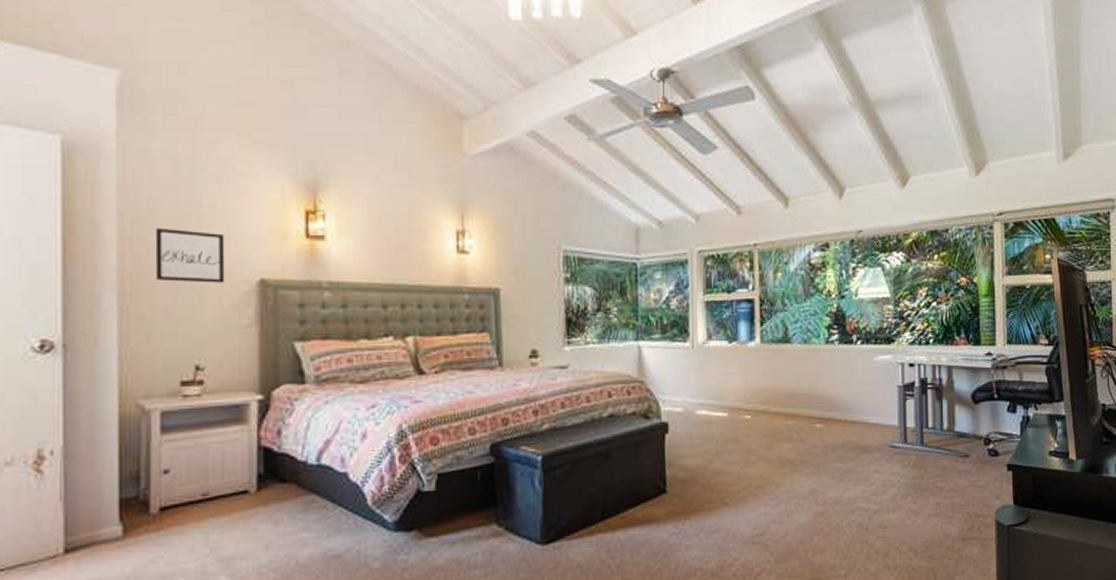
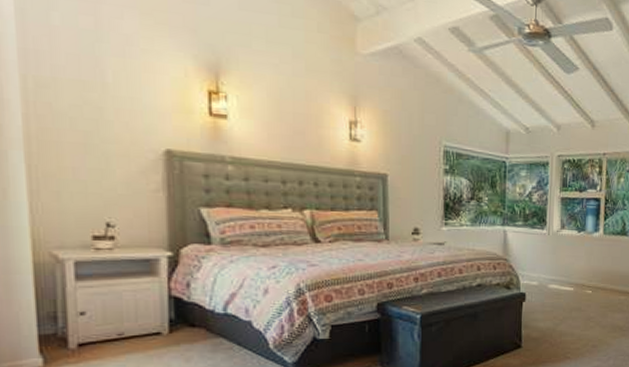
wall art: present [155,227,225,283] -> none [59,93,132,151]

